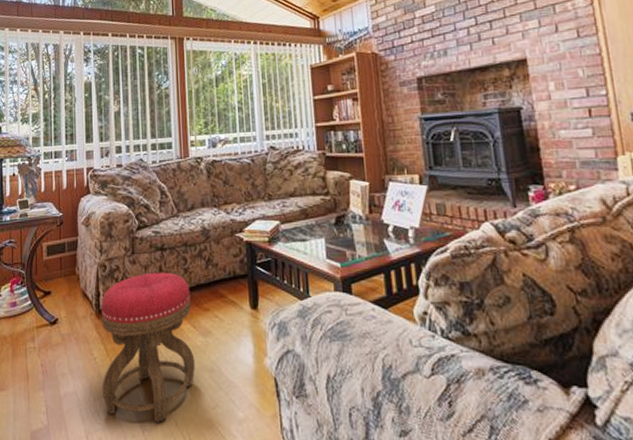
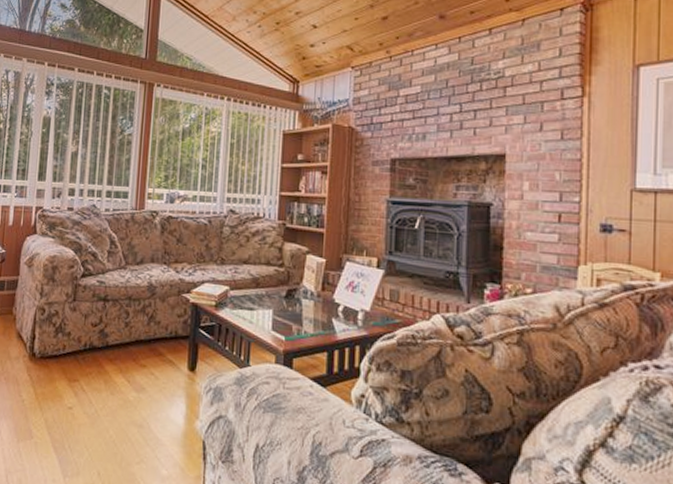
stool: present [100,272,195,422] -> none [27,321,129,471]

